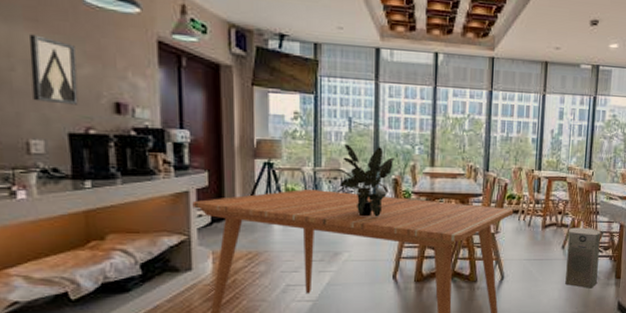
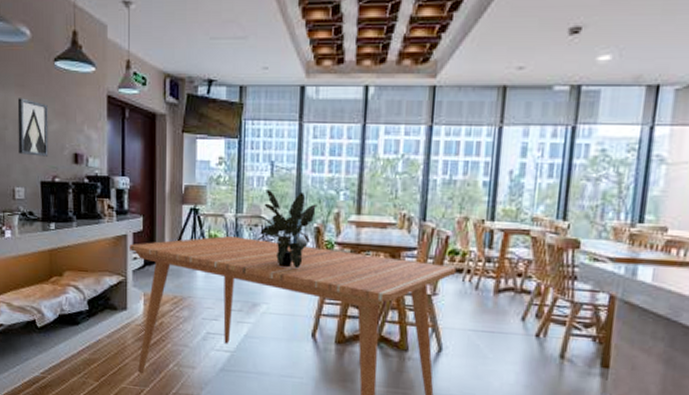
air purifier: present [565,227,601,289] -> none [525,294,579,377]

